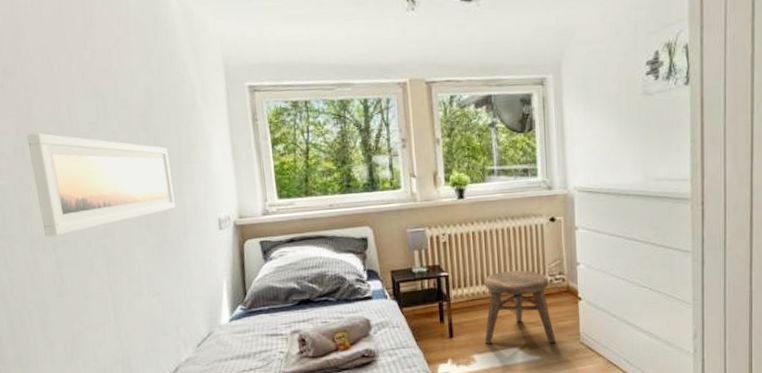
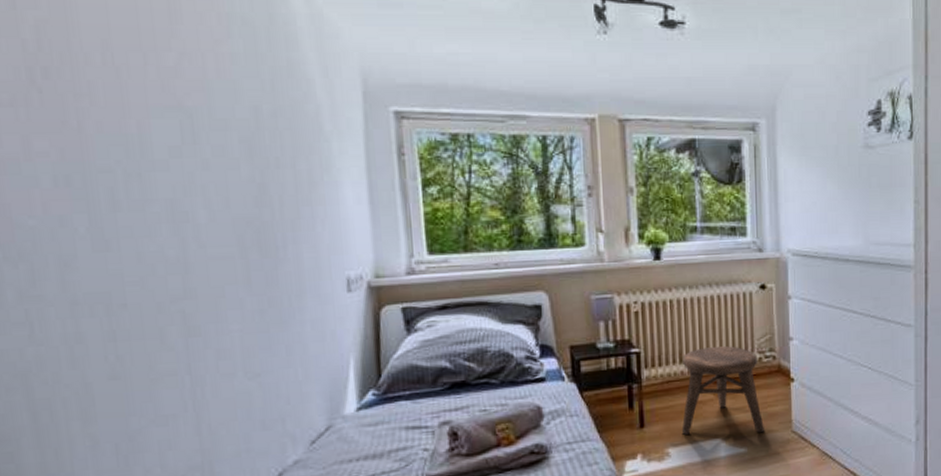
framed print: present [26,133,176,237] -> none [73,157,289,298]

